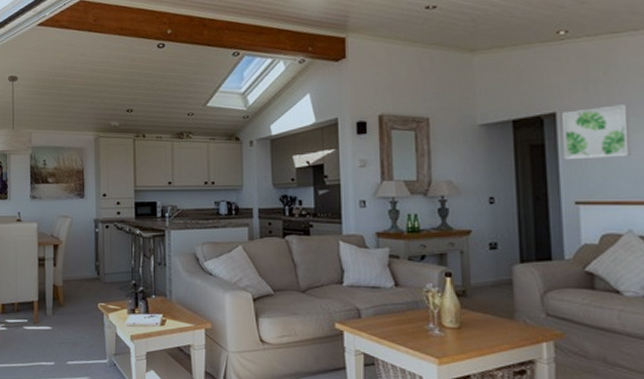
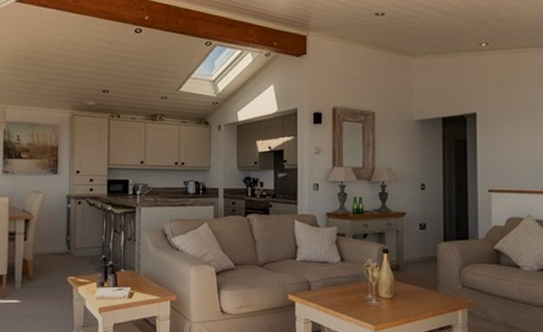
wall art: present [562,104,631,160] -> none [481,109,532,154]

